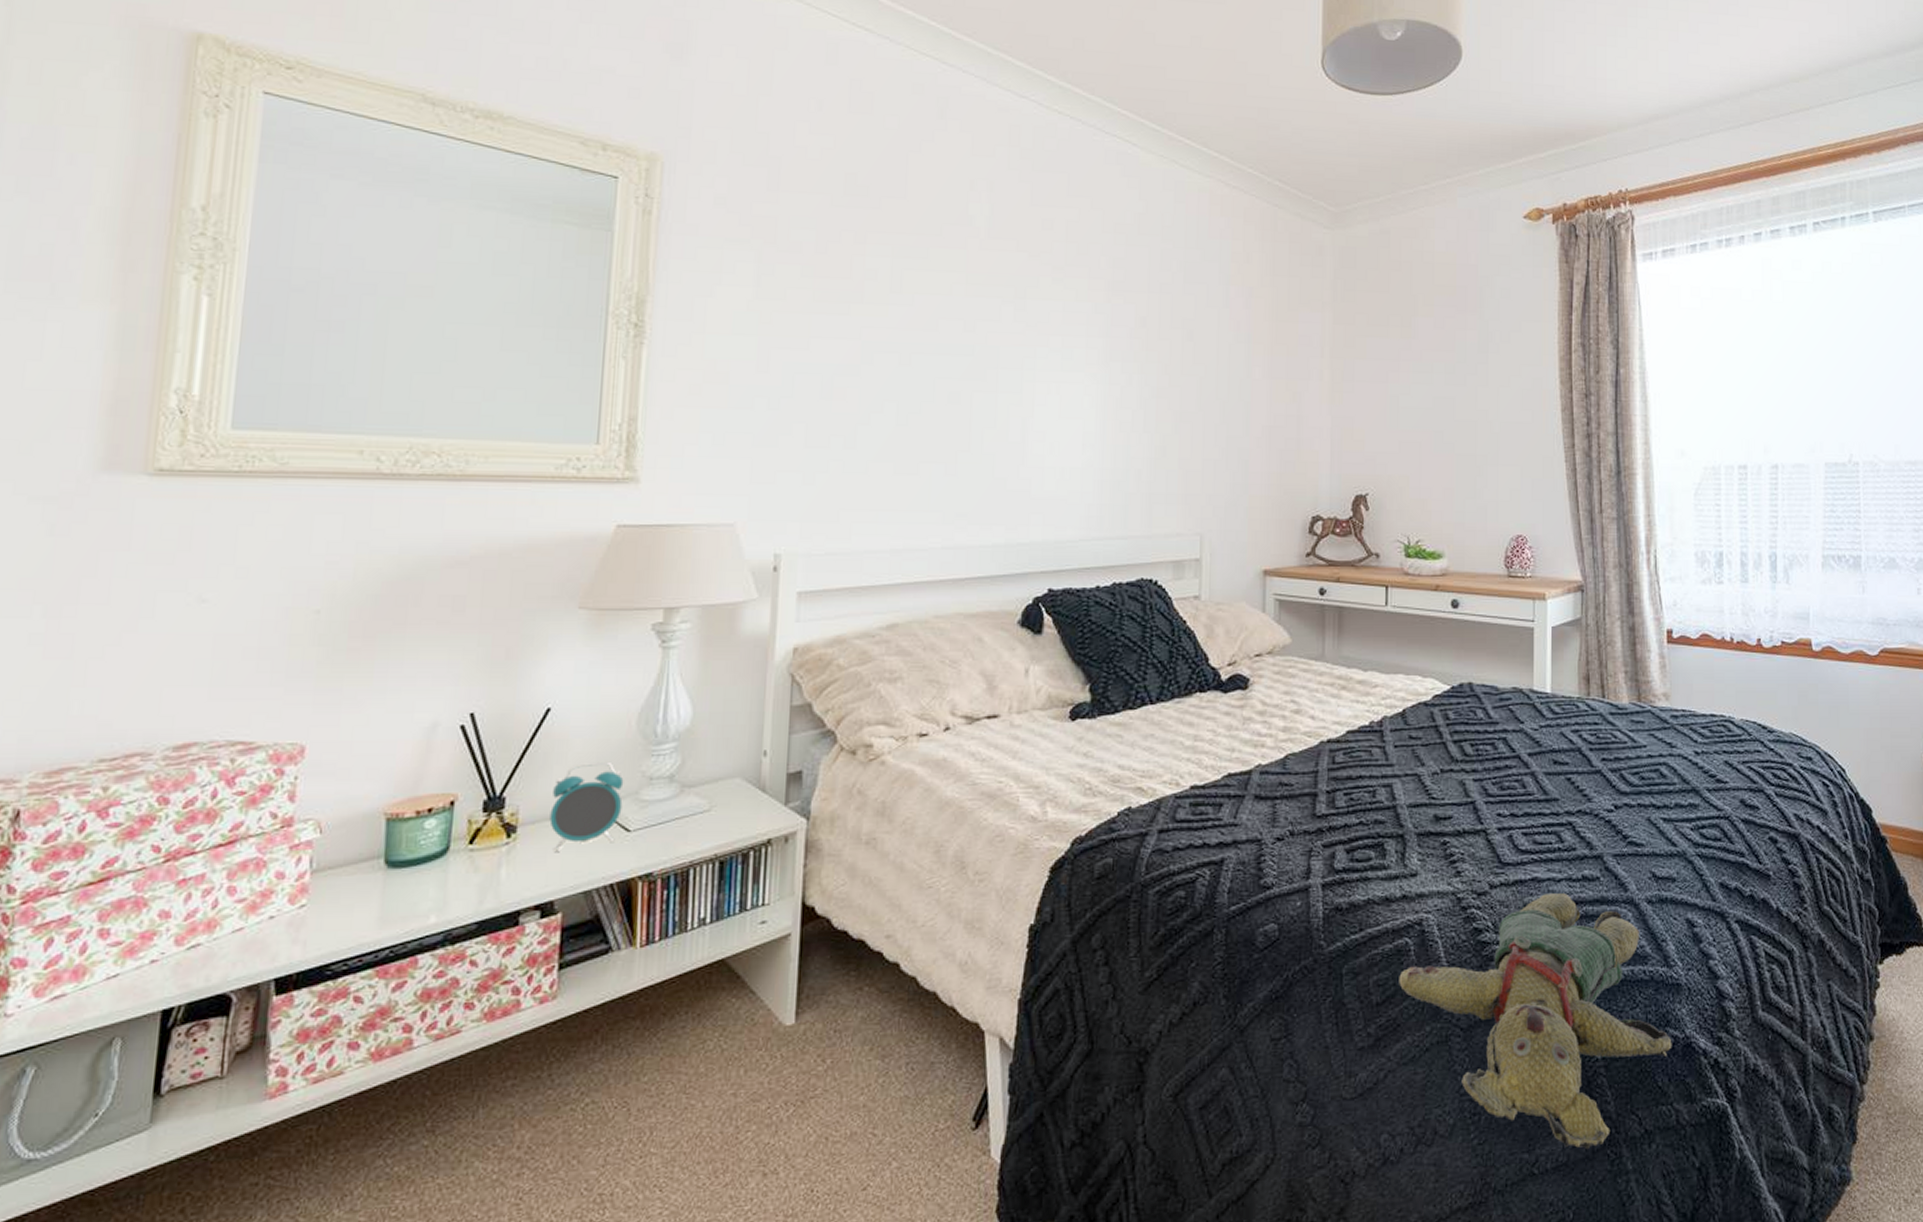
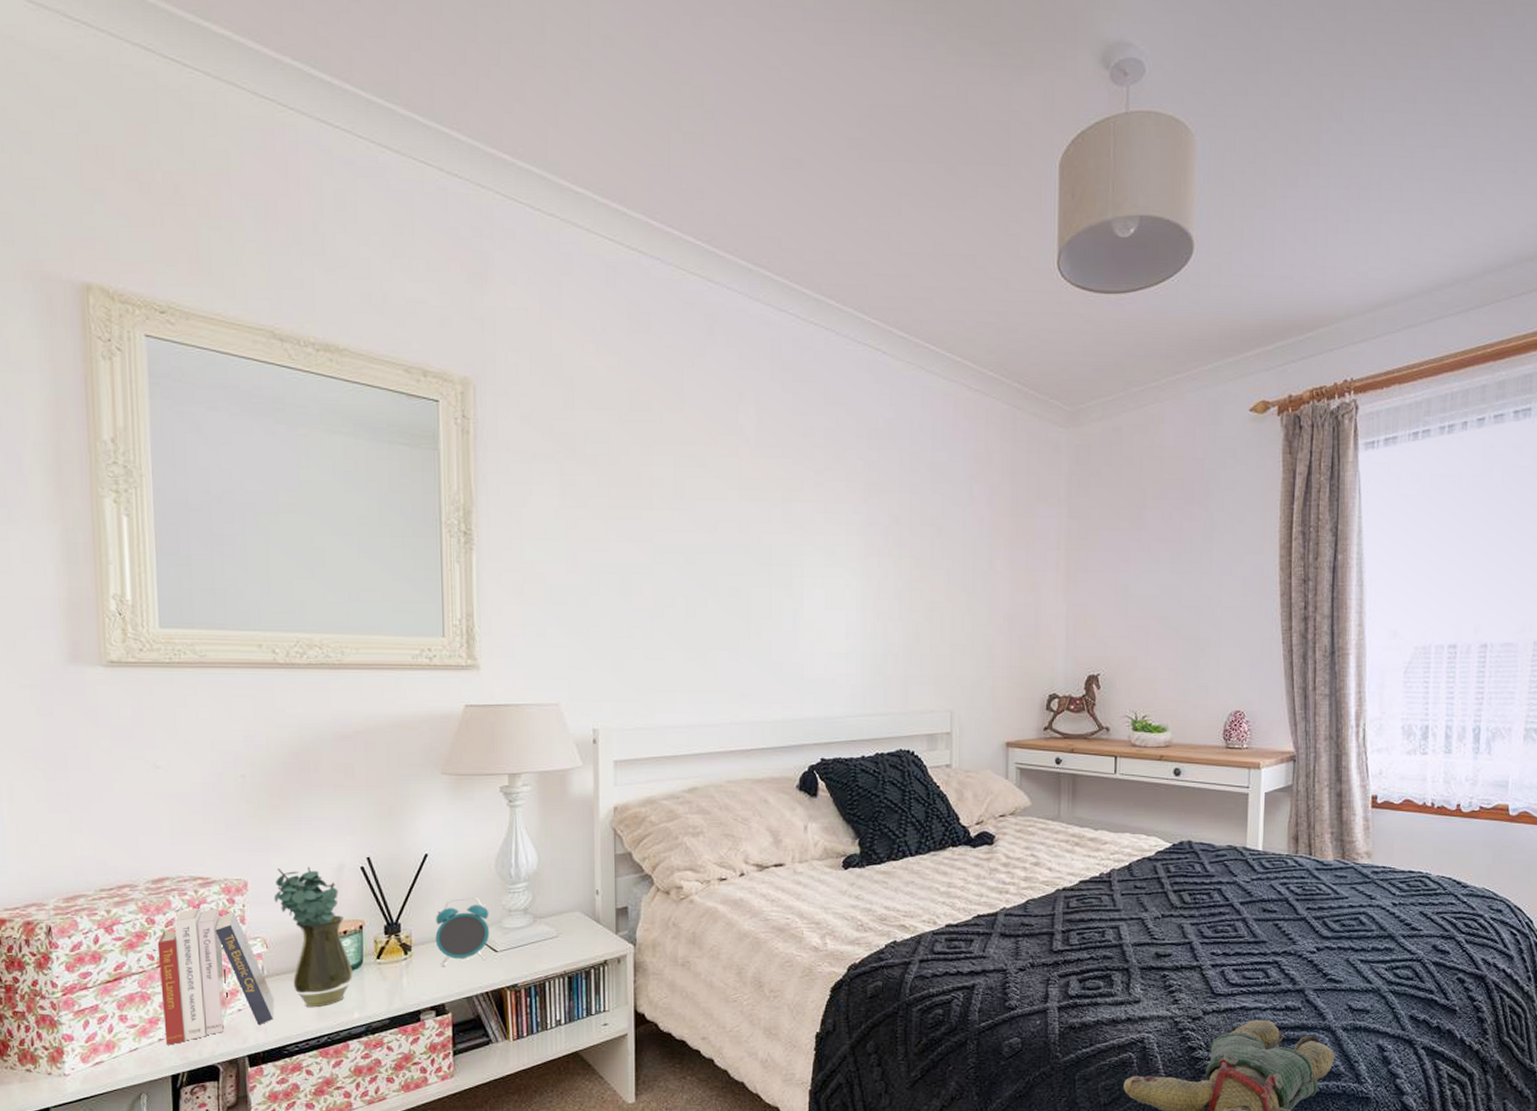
books: none [160,776,322,968] -> present [157,903,274,1045]
vase: none [338,725,434,910] -> present [274,866,352,1007]

